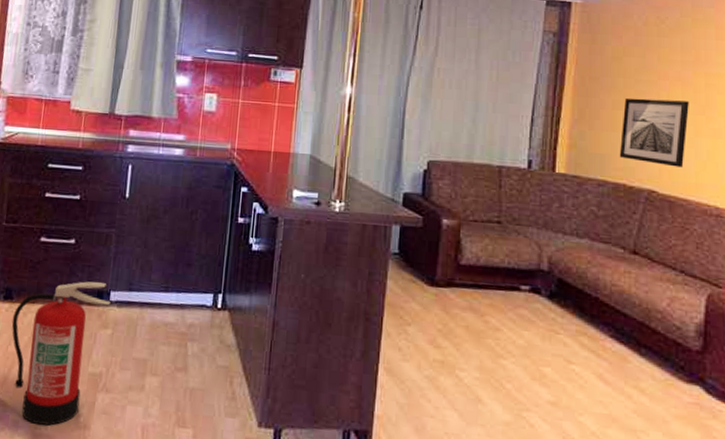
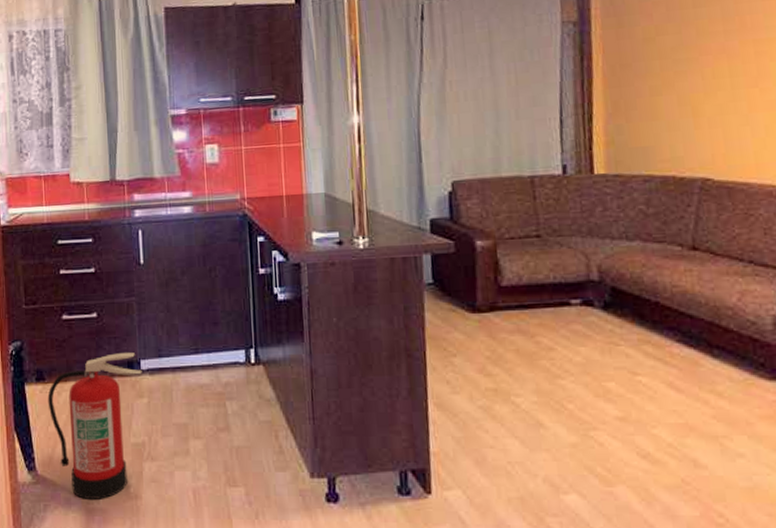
wall art: present [619,97,689,168] -> none [663,74,740,150]

